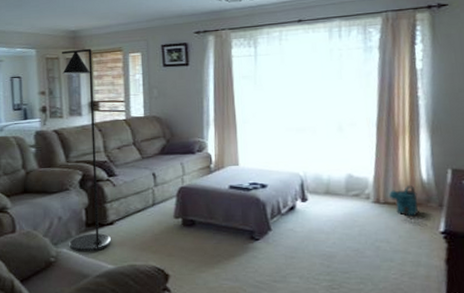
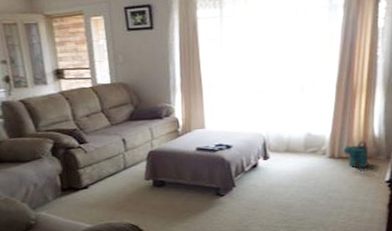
floor lamp: present [62,48,111,252] -> none [19,12,87,215]

